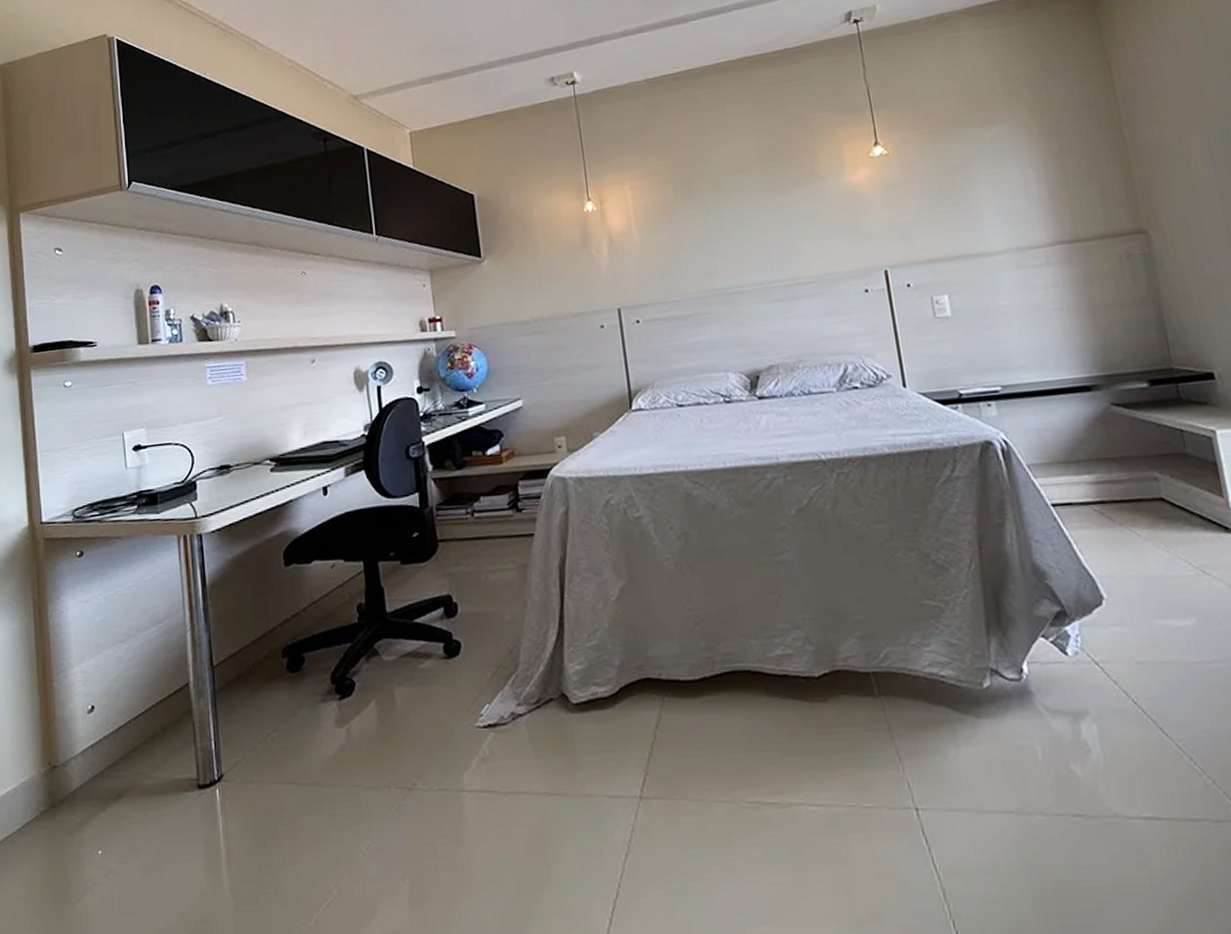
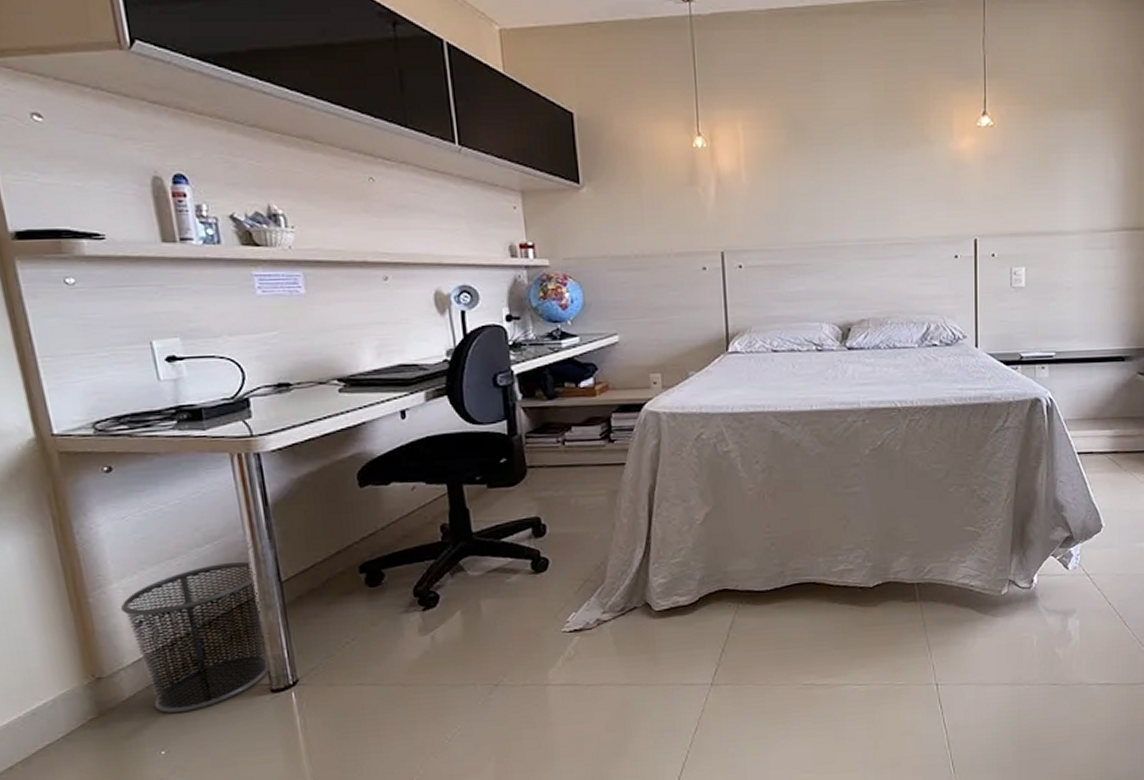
waste bin: none [78,644,199,809] -> present [121,561,271,714]

